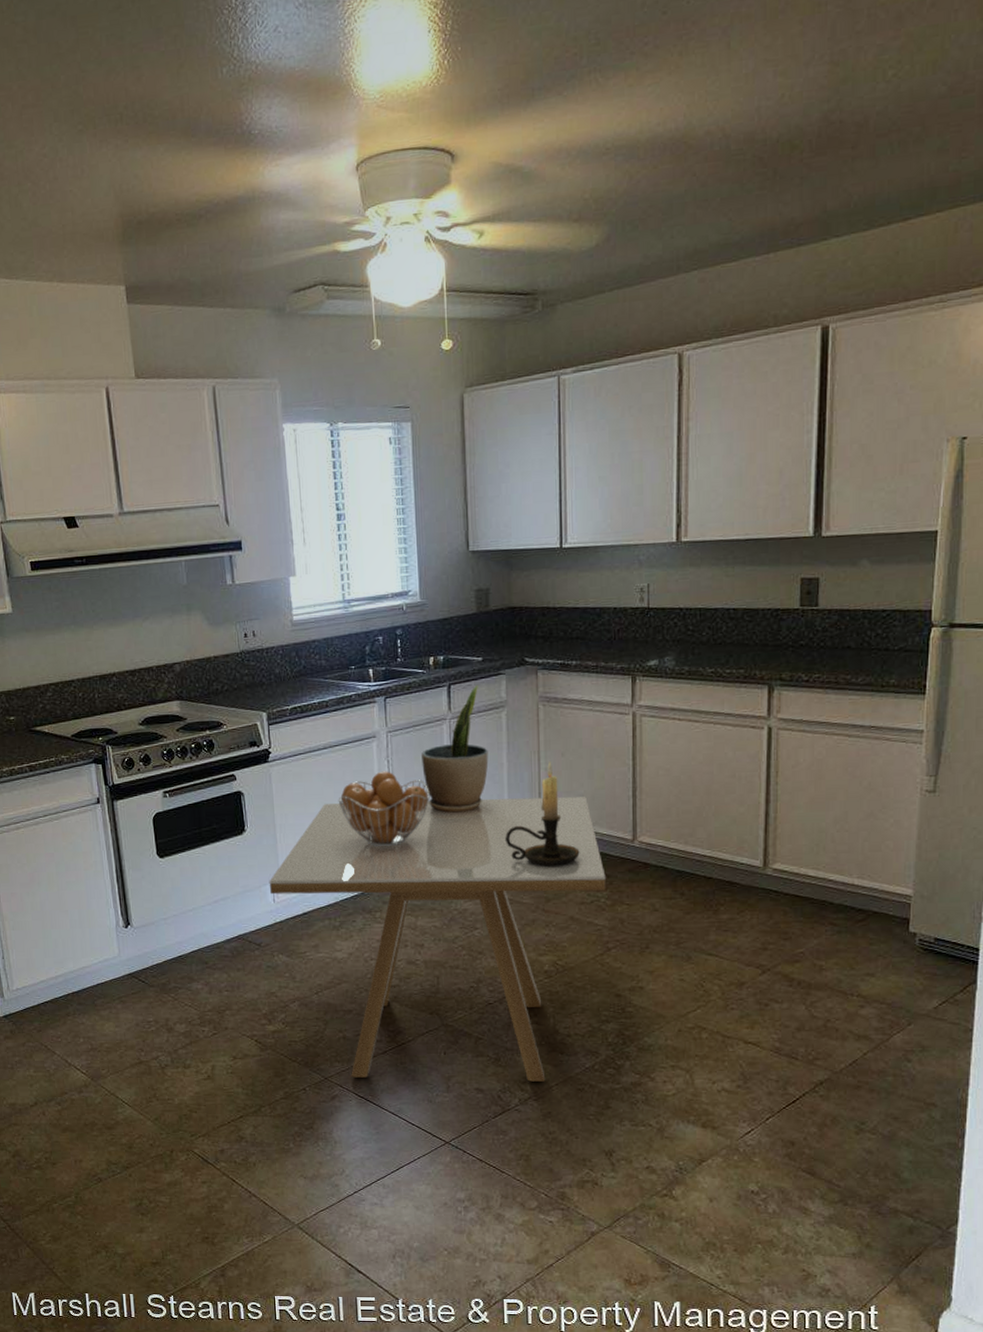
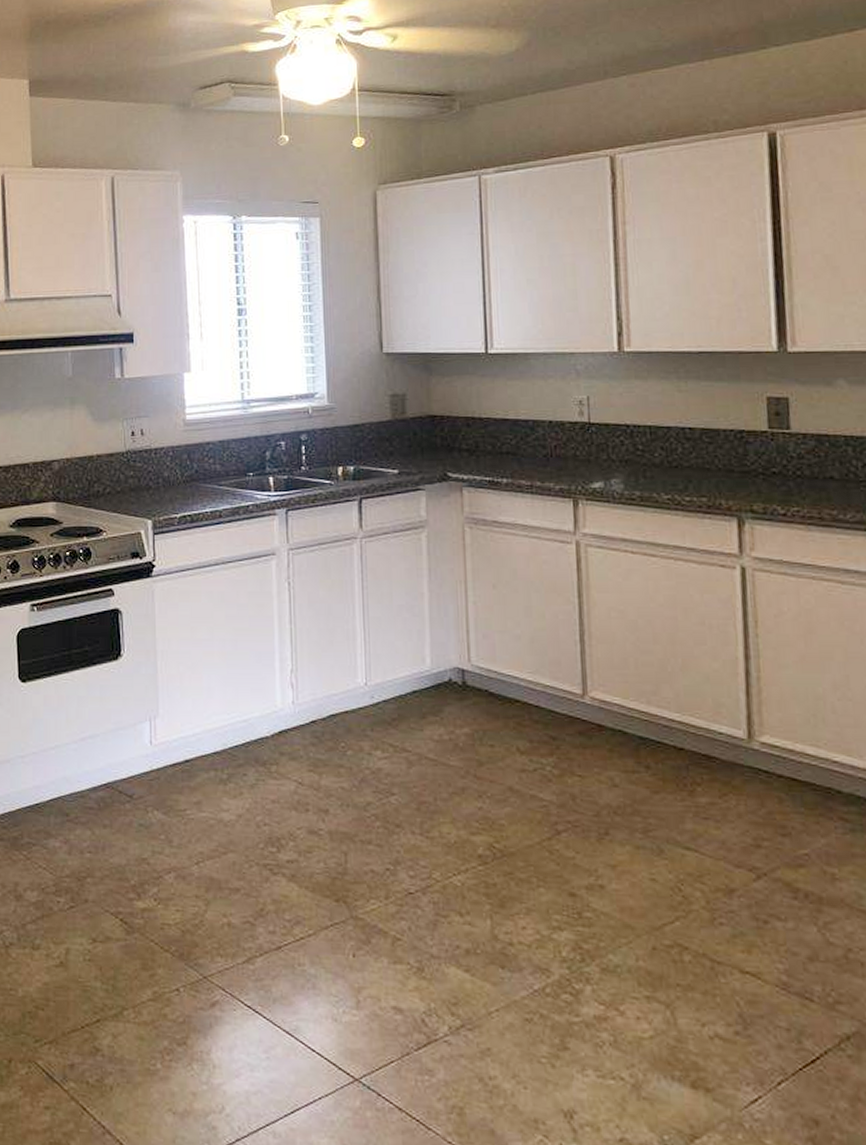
dining table: present [269,796,606,1082] -> none [146,628,552,1005]
fruit basket: present [338,771,430,847] -> none [230,594,337,686]
potted plant: present [422,685,489,813] -> none [328,501,407,649]
candle holder: present [504,760,580,867] -> none [426,593,518,722]

